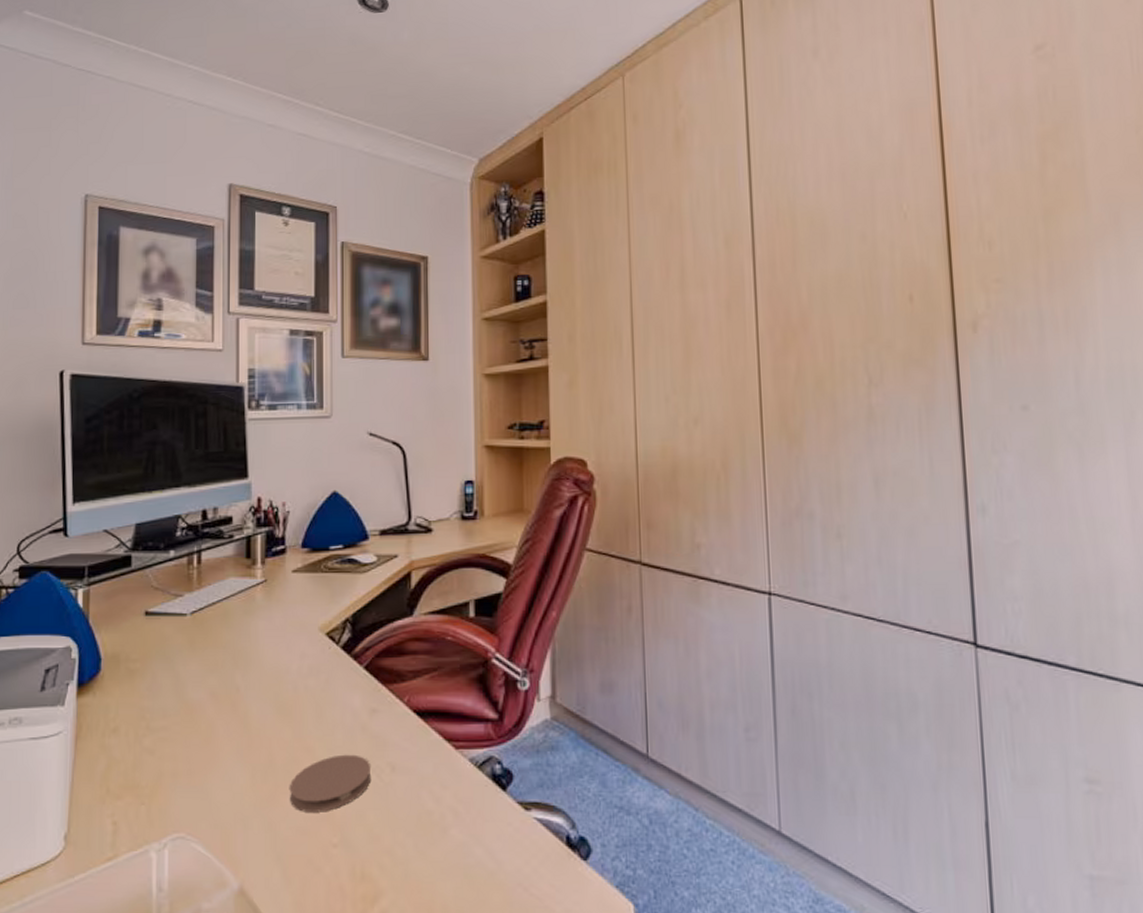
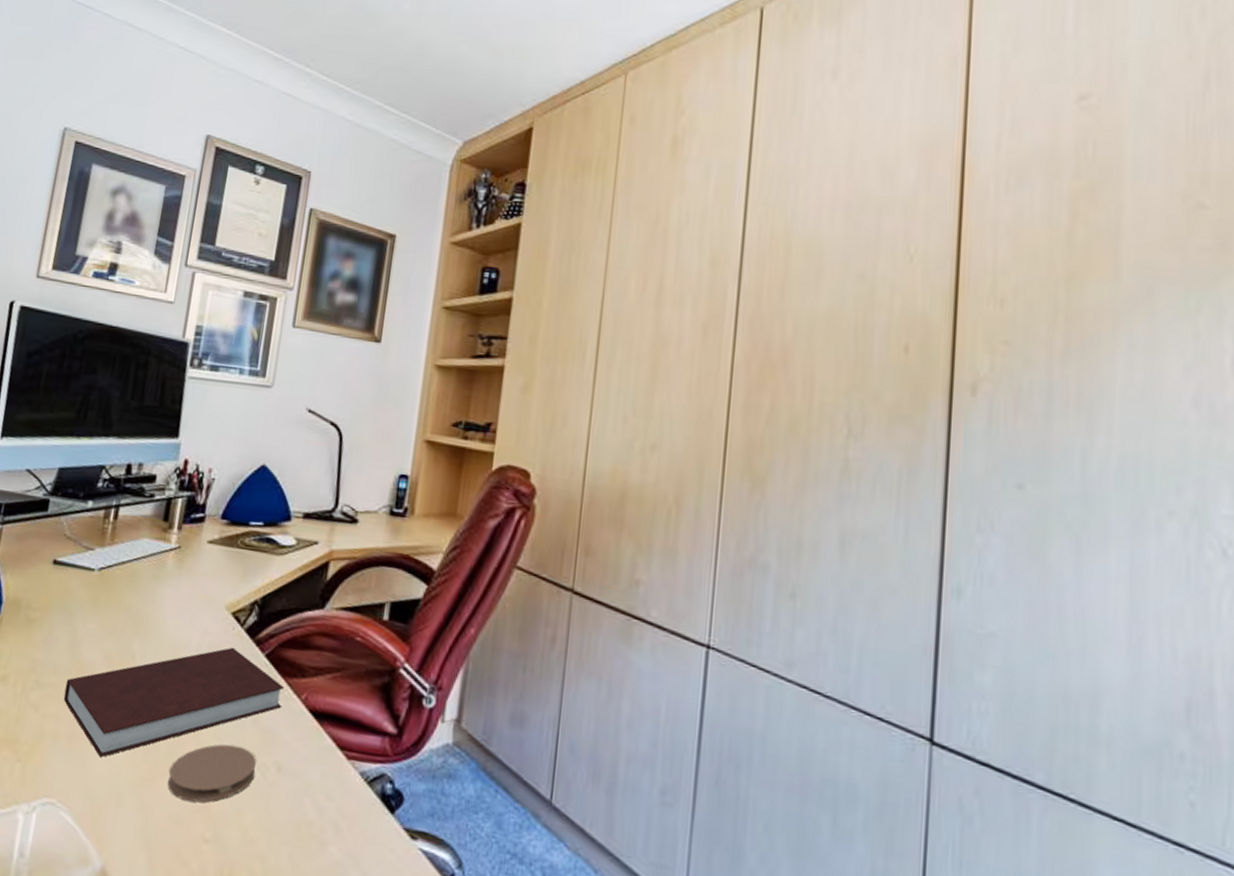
notebook: none [176,665,386,788] -> present [63,647,284,758]

